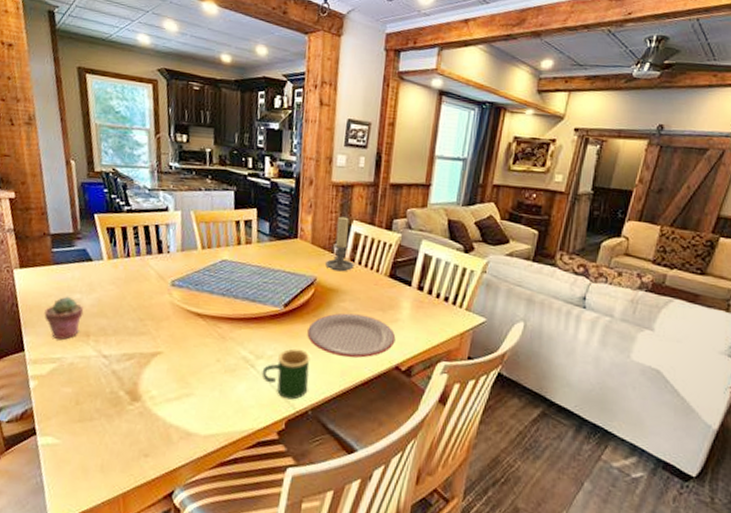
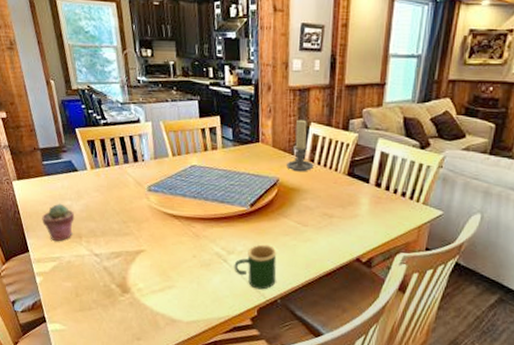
plate: present [307,313,396,358] -> none [273,210,356,251]

